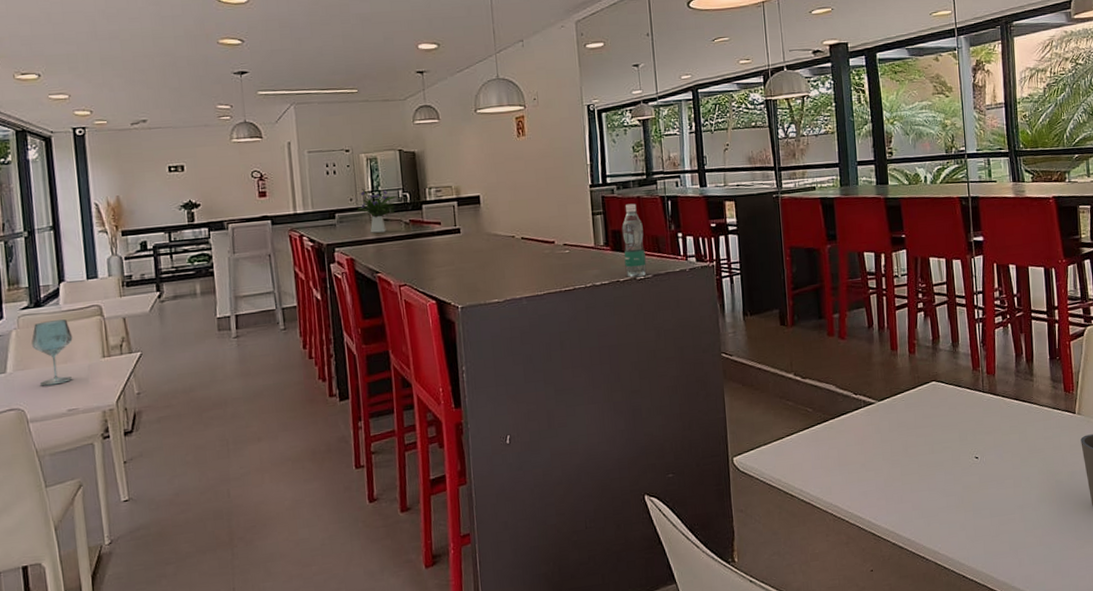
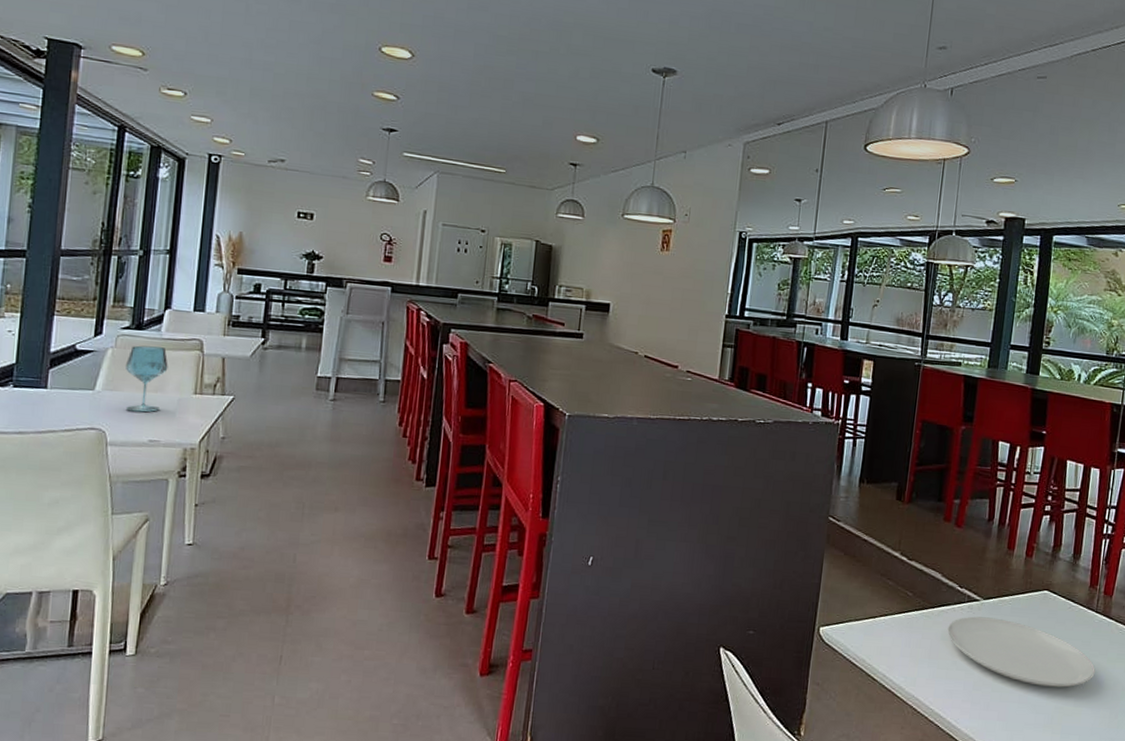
flower arrangement: present [356,188,398,233] -> none [480,272,526,322]
bottle: present [621,203,647,278] -> none [745,342,773,421]
plate: none [850,416,993,471] -> present [947,616,1096,688]

